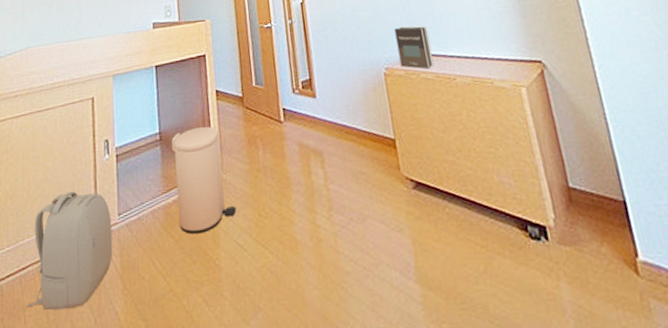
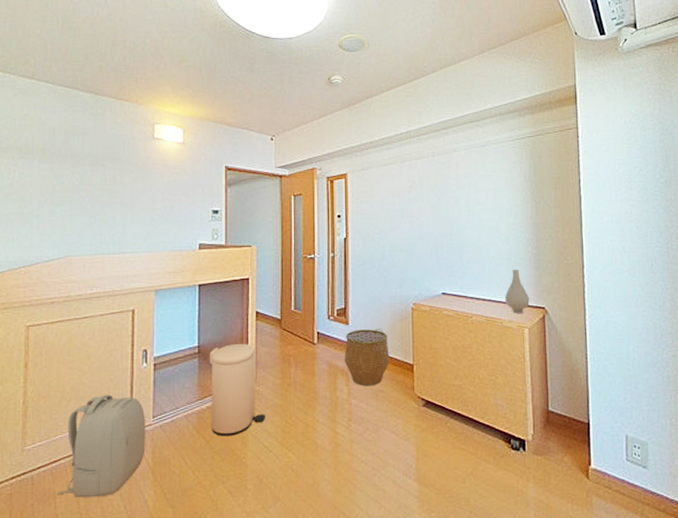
basket: none [314,99,368,168] -> present [344,328,390,386]
books: present [394,26,435,70] -> none [426,268,456,307]
vase: none [490,18,522,70] -> present [504,269,530,313]

